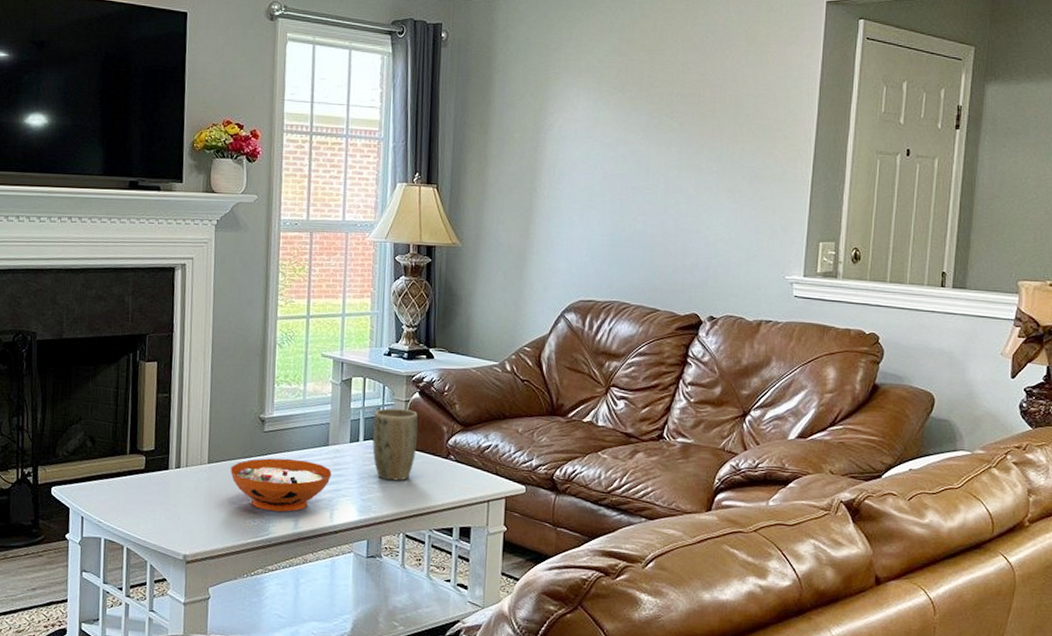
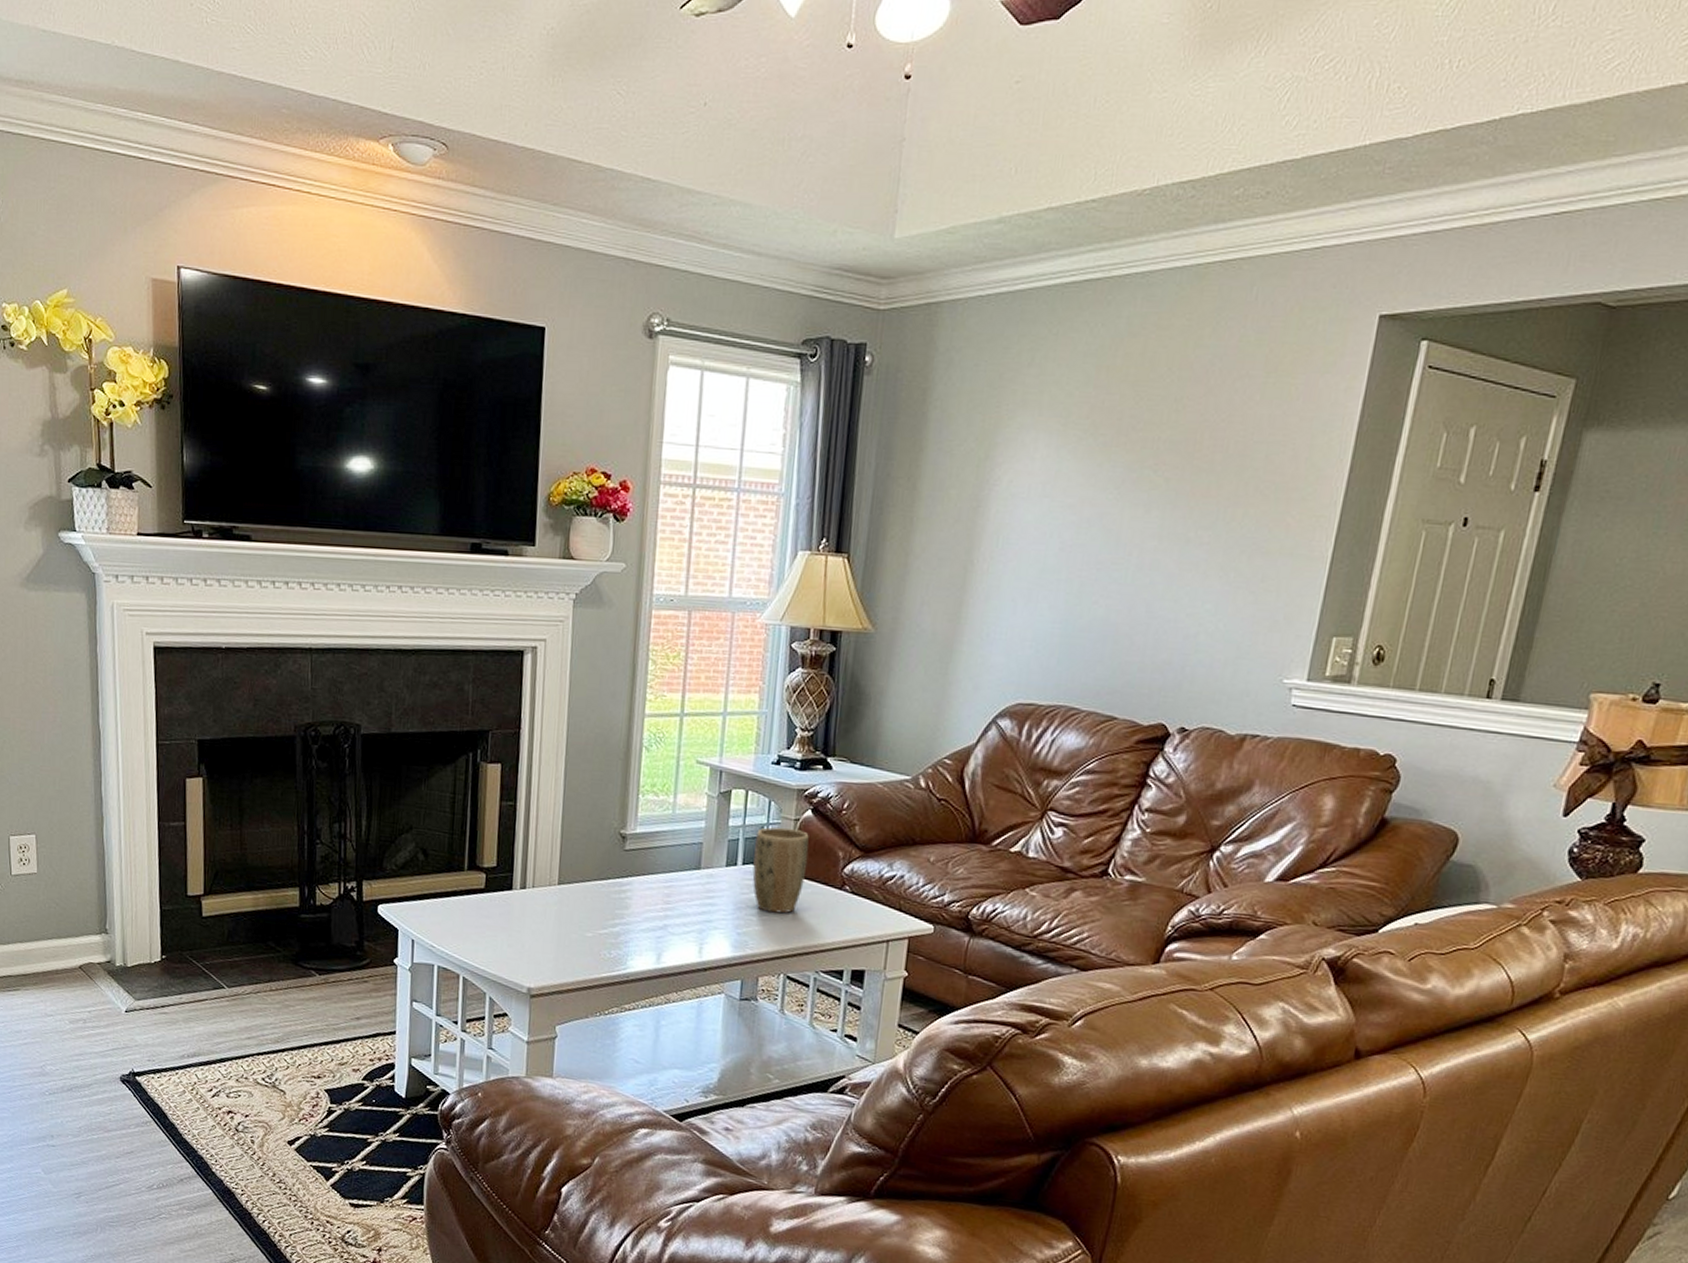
decorative bowl: present [230,458,332,512] -> none [584,881,703,944]

